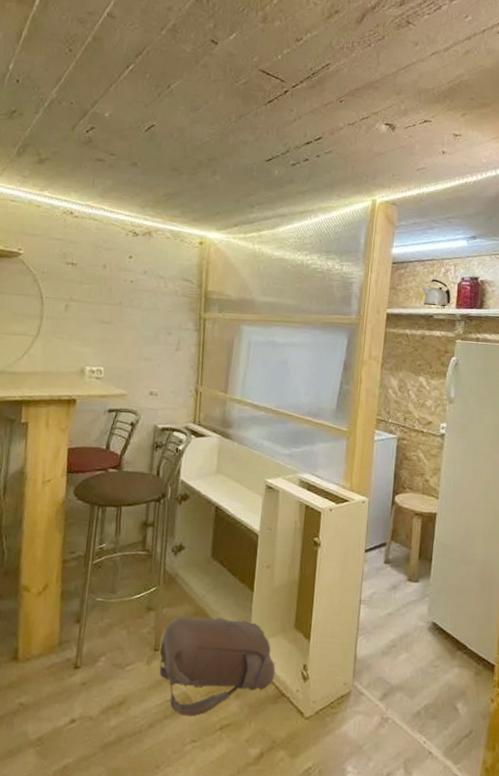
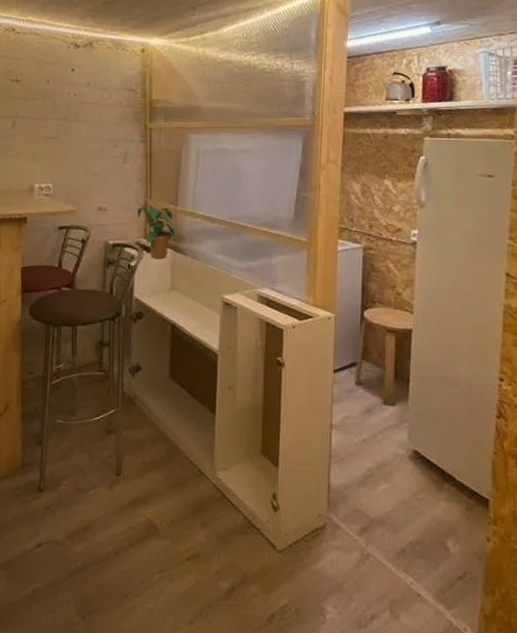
backpack: present [159,616,276,716] -> none [122,440,243,545]
potted plant: none [187,391,225,444] -> present [137,205,176,259]

